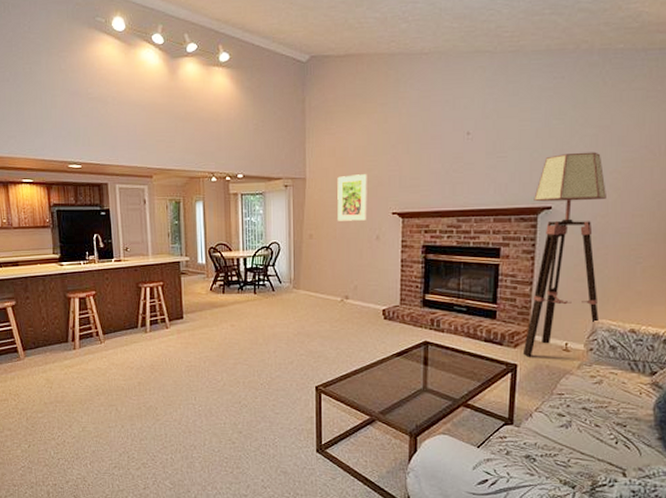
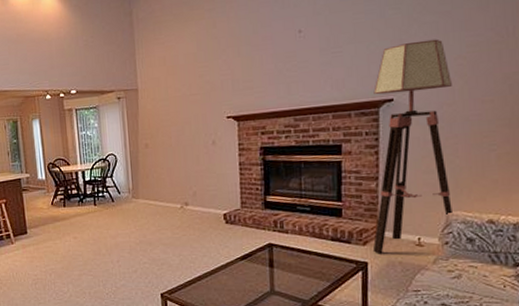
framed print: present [337,174,367,221] -> none [169,80,202,129]

